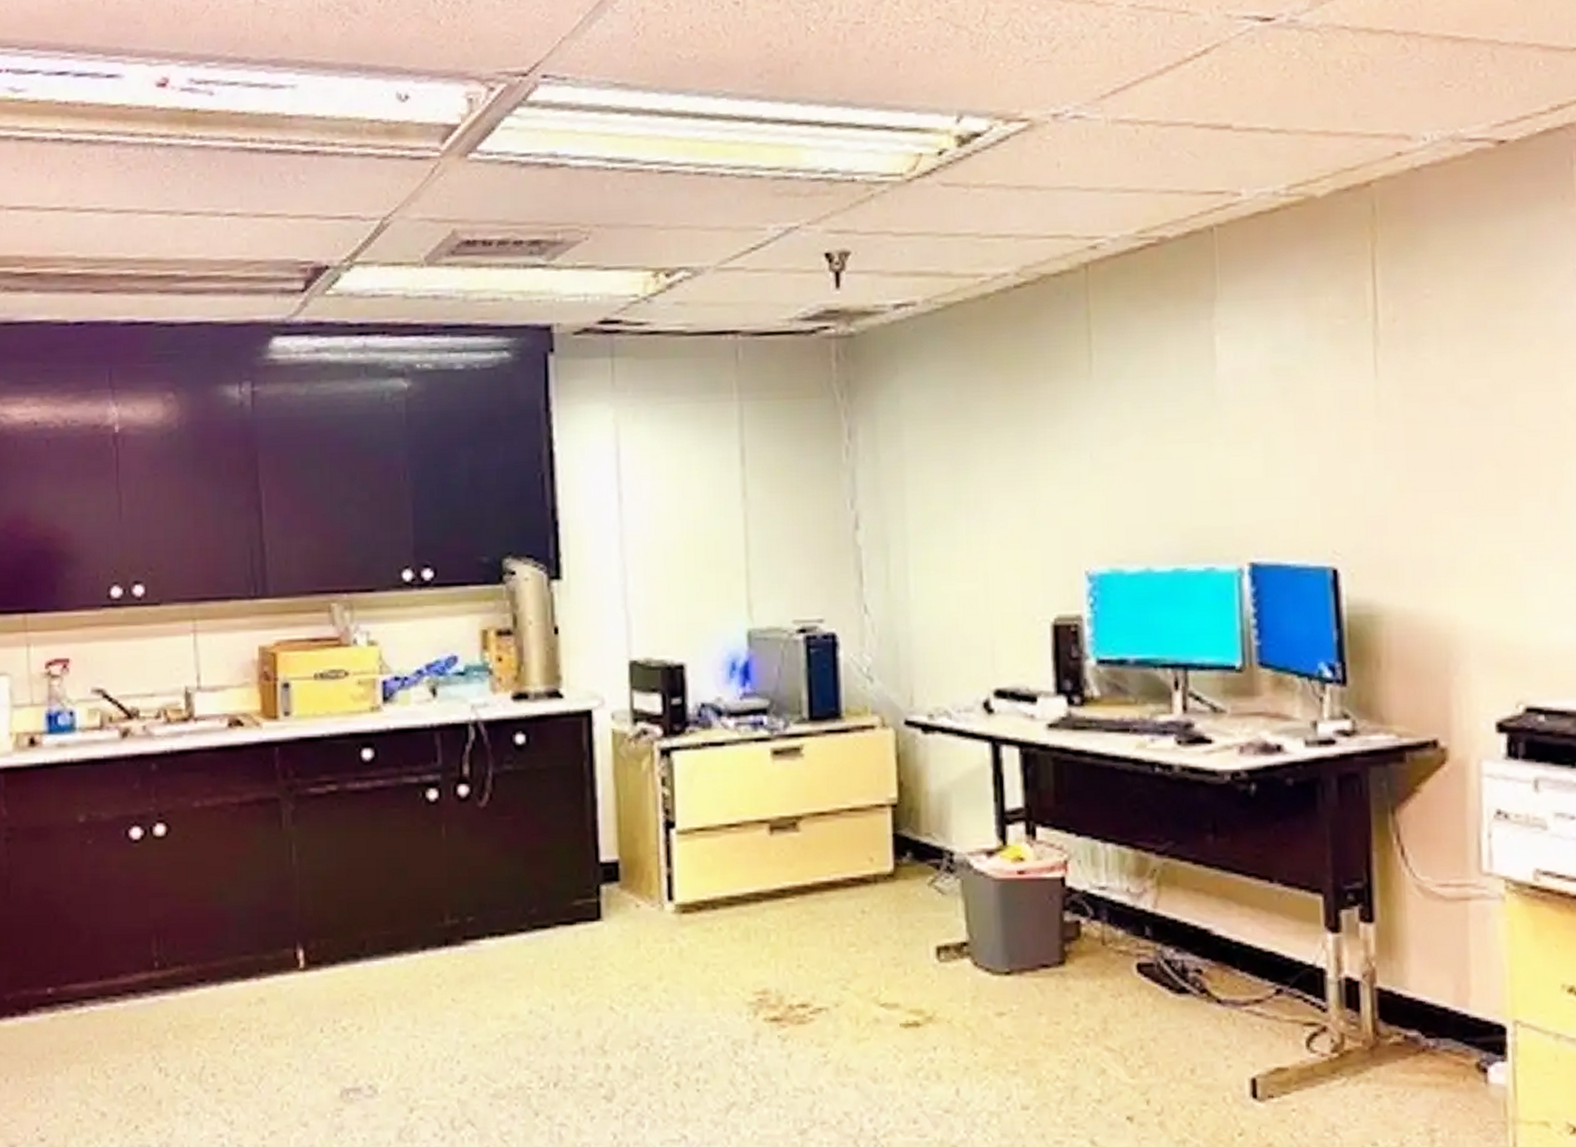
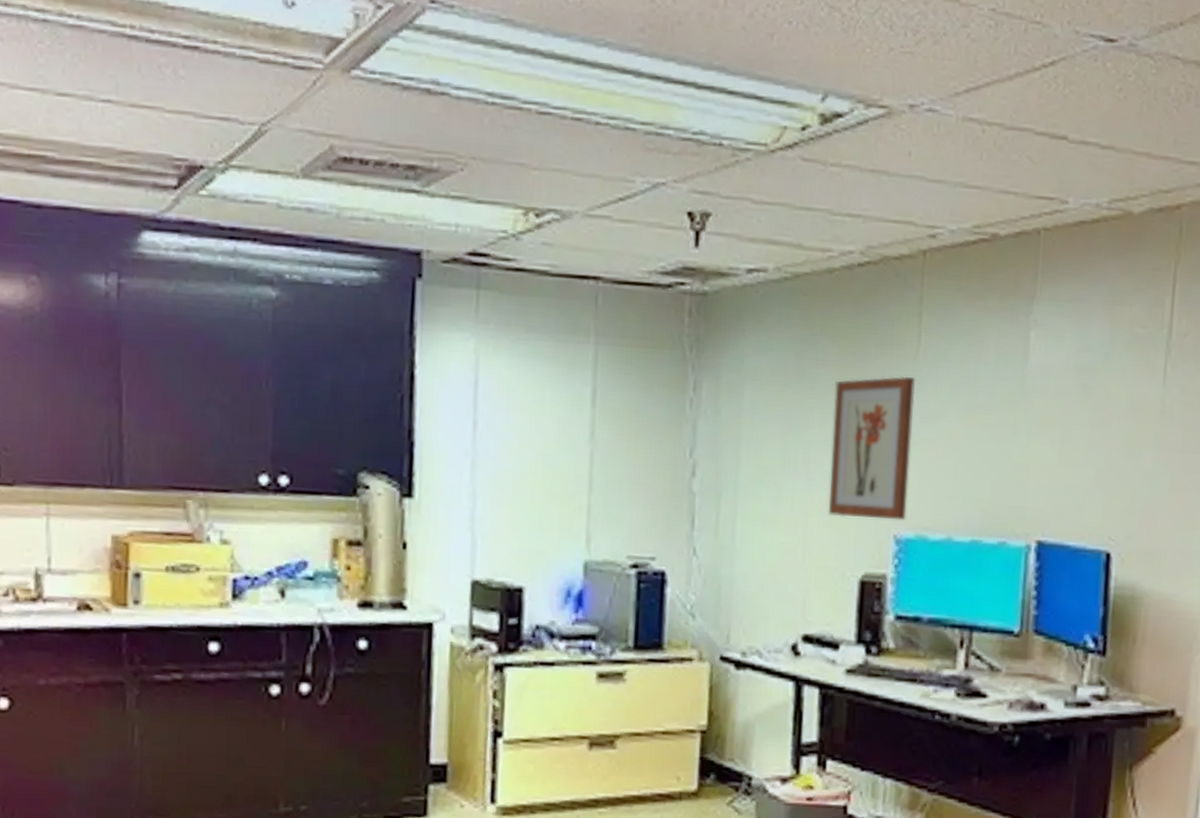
wall art: none [1003,399,1097,557] -> present [828,376,916,521]

